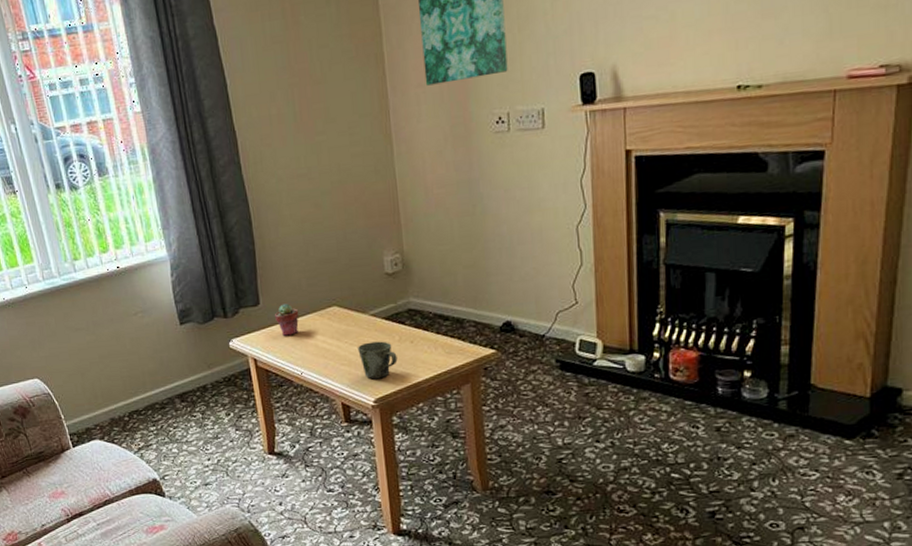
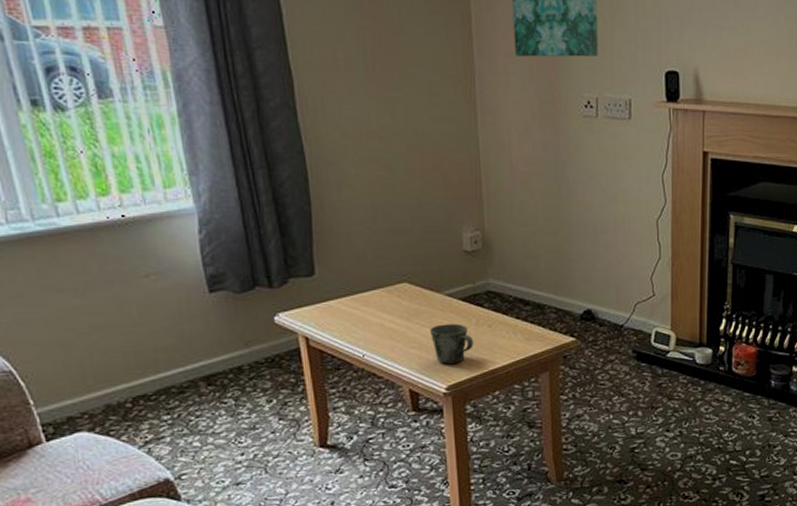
potted succulent: present [274,303,299,336] -> none [332,276,363,313]

